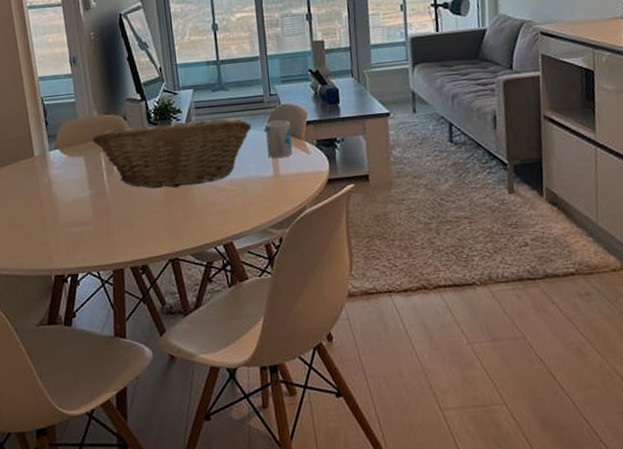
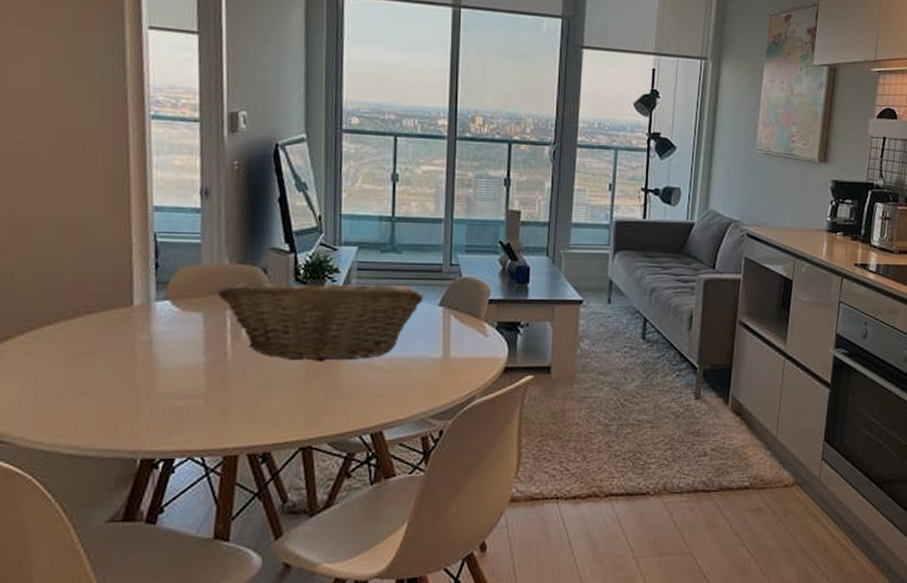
mug: present [265,120,293,159] -> none [438,295,470,339]

